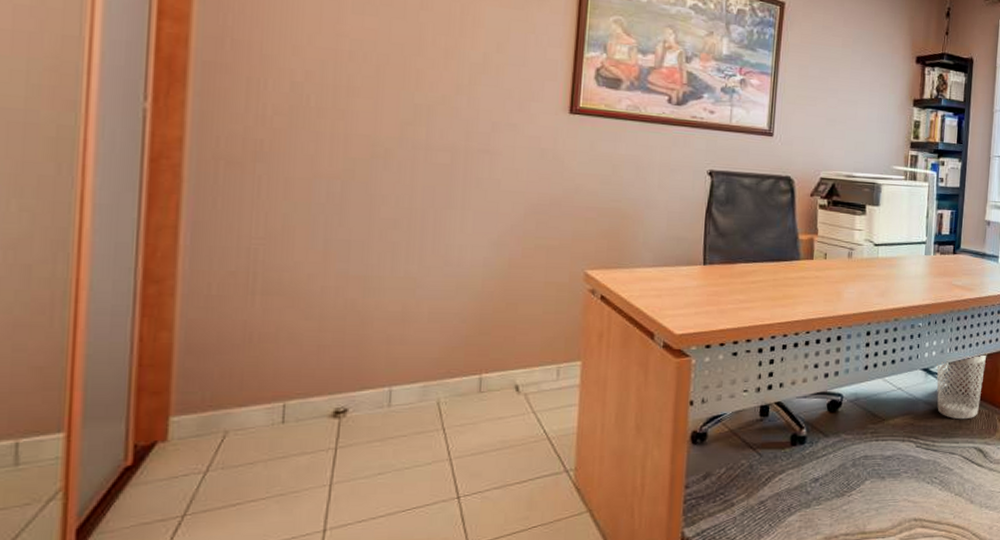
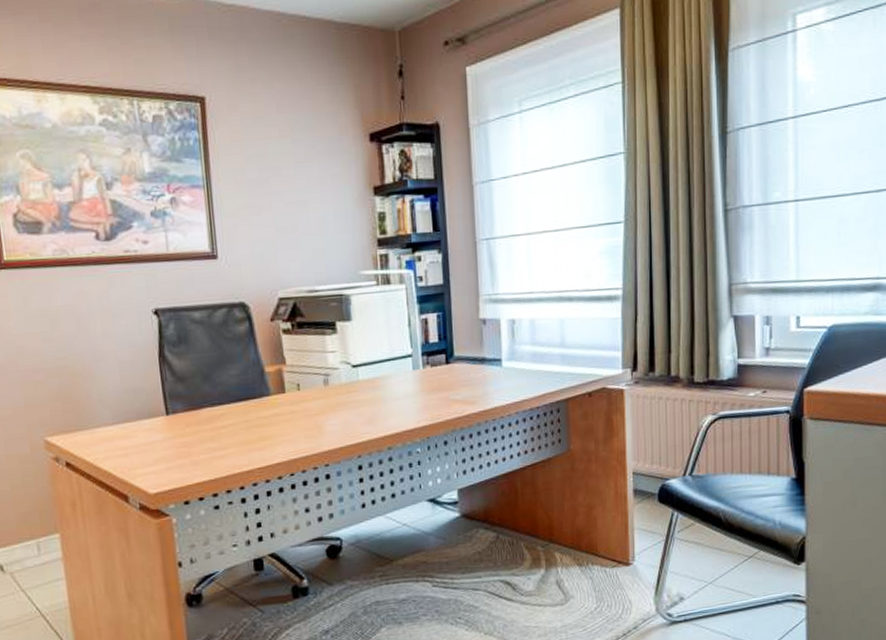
wastebasket: present [936,353,987,420] -> none [444,473,502,552]

